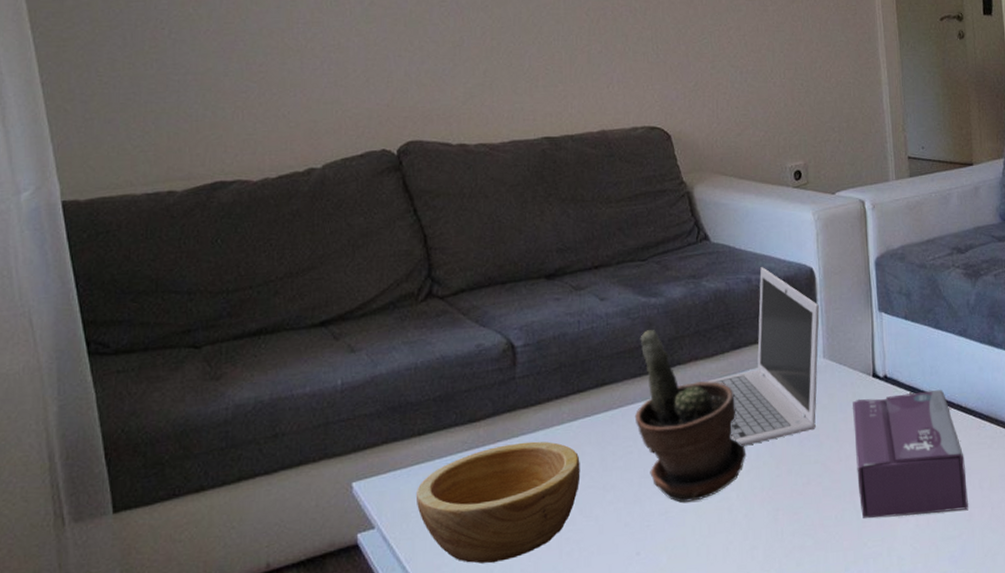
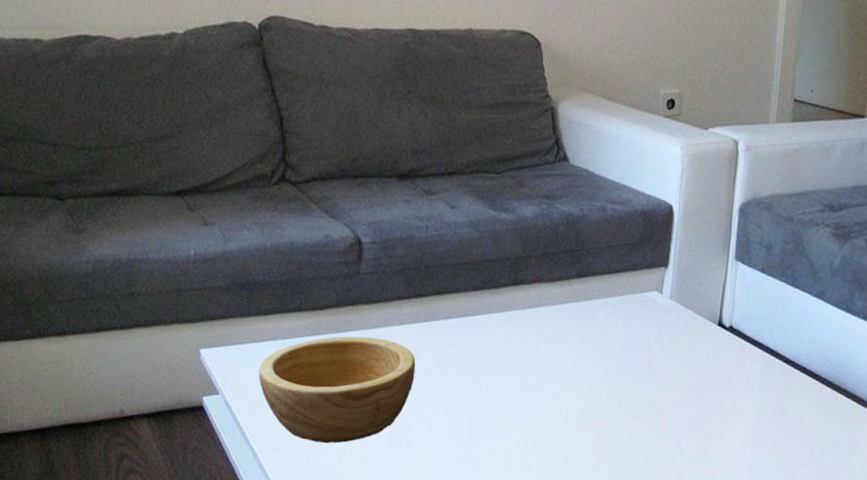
potted plant: present [634,330,747,503] -> none [472,245,579,418]
laptop: present [703,267,819,446] -> none [545,197,673,374]
tissue box: present [853,389,968,518] -> none [685,346,800,469]

